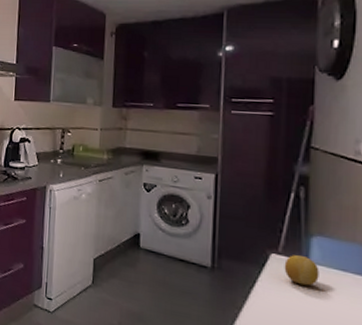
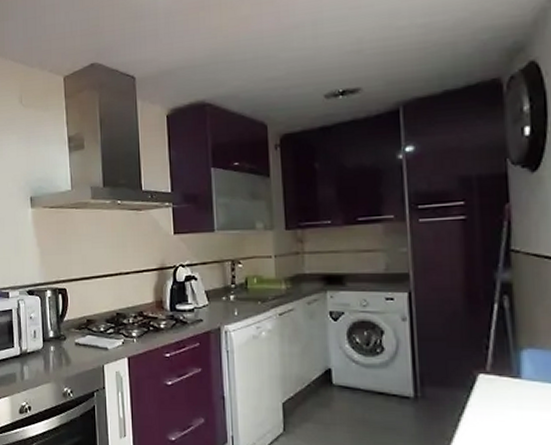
fruit: present [284,255,319,286] -> none [494,373,534,406]

